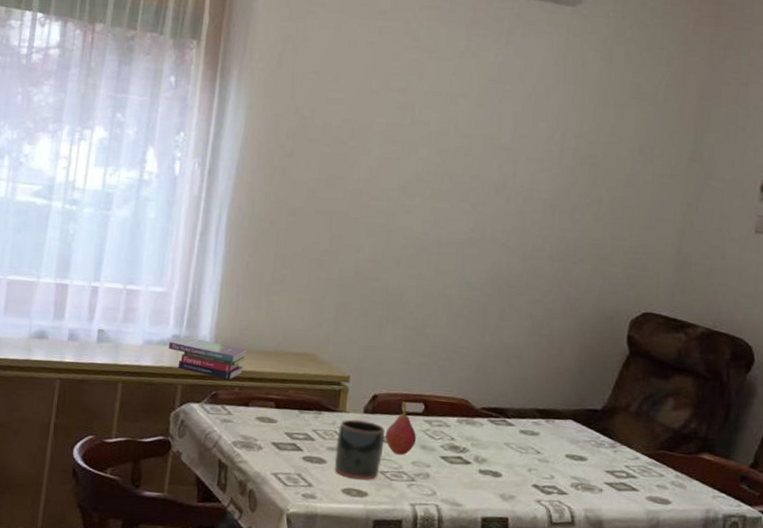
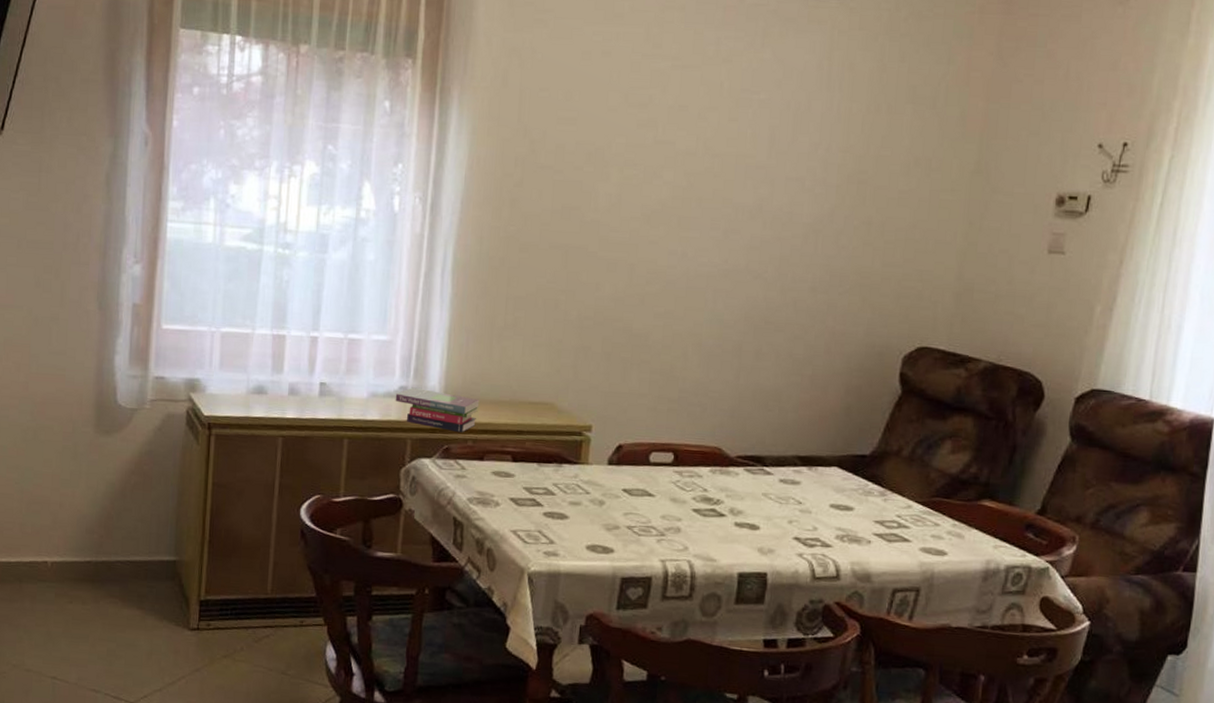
mug: present [334,419,385,480] -> none [577,471,631,535]
fruit: present [385,401,416,455] -> none [631,451,665,509]

